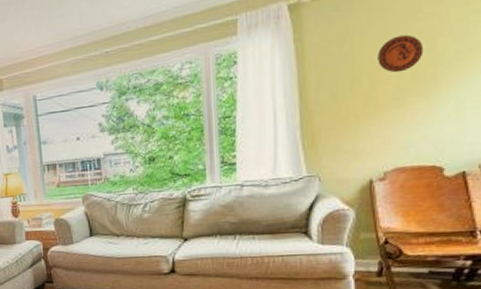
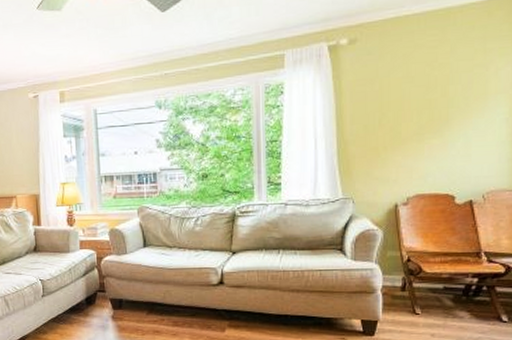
decorative plate: present [378,34,424,73] -> none [402,80,439,112]

